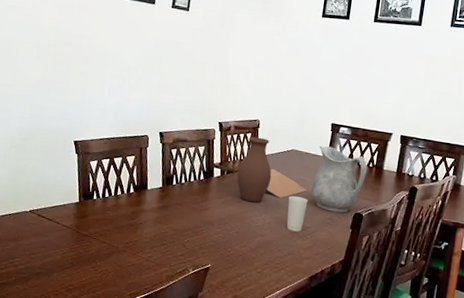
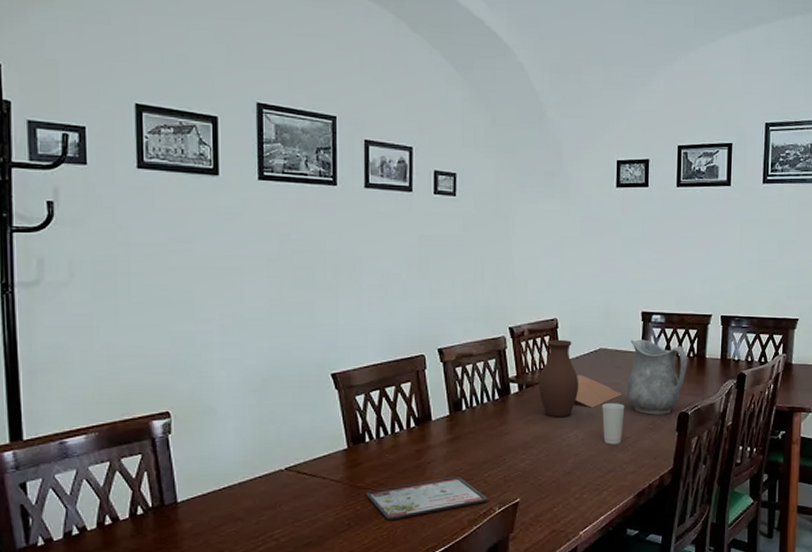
tablet: none [88,237,184,266] -> present [366,476,487,521]

